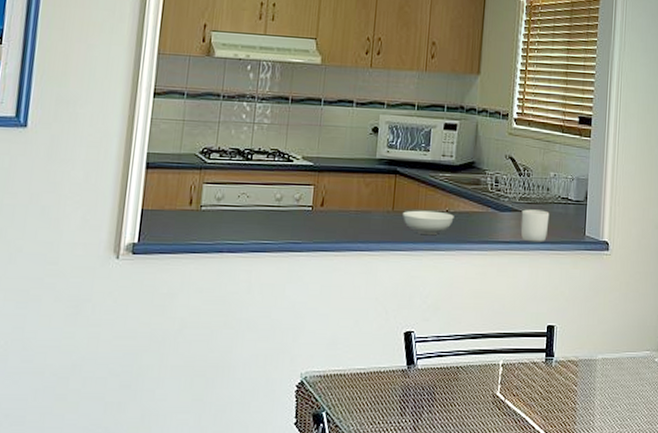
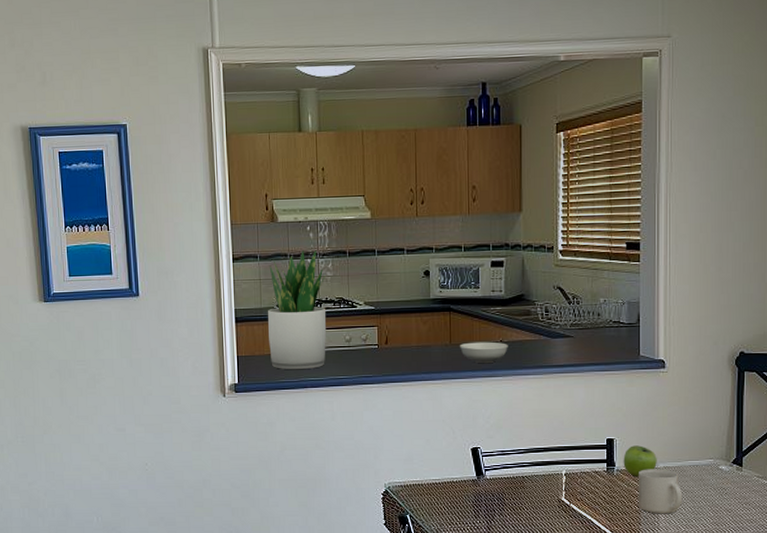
planter: none [182,91,262,231] -> present [268,249,327,370]
mug: present [520,209,550,242] -> none [573,334,602,364]
fruit: none [562,334,596,369] -> present [623,445,657,476]
cup: none [575,360,619,412] -> present [639,469,683,514]

